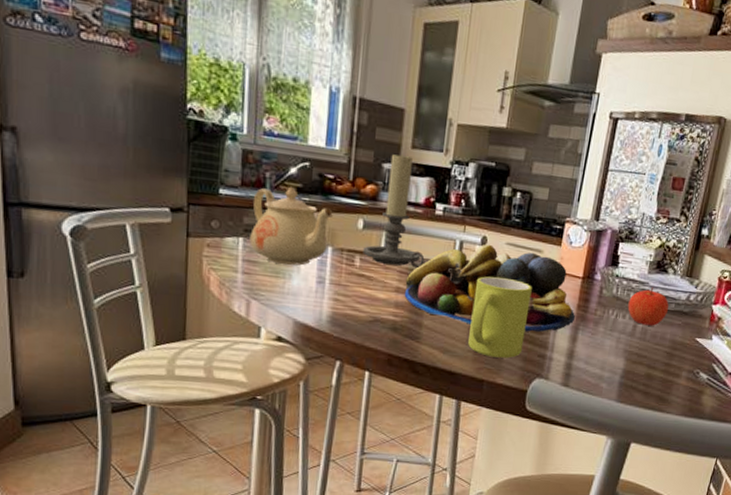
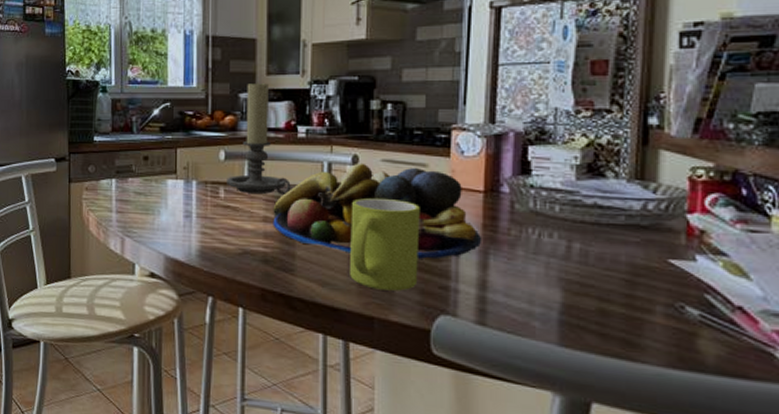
teapot: present [249,186,333,266] -> none [121,127,195,201]
apple: present [628,287,669,326] -> none [554,197,617,246]

